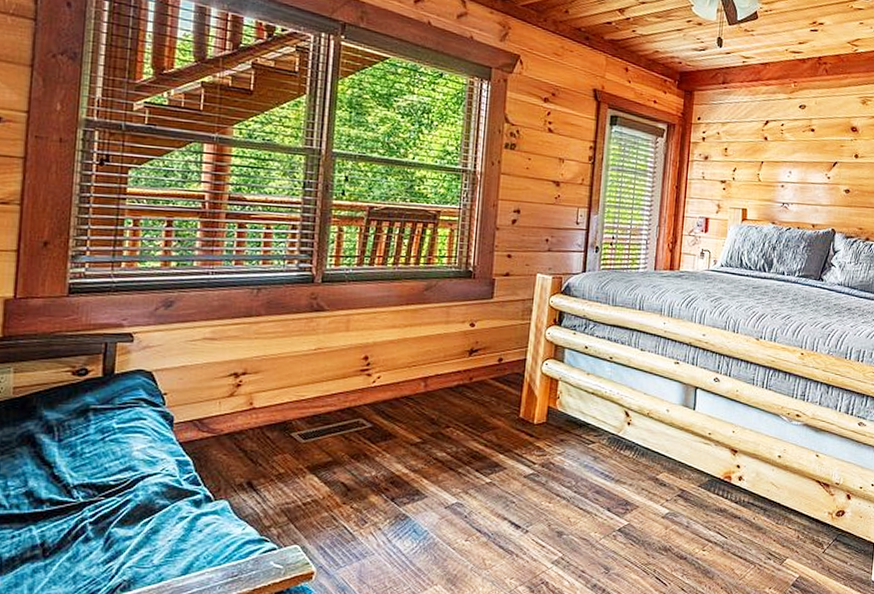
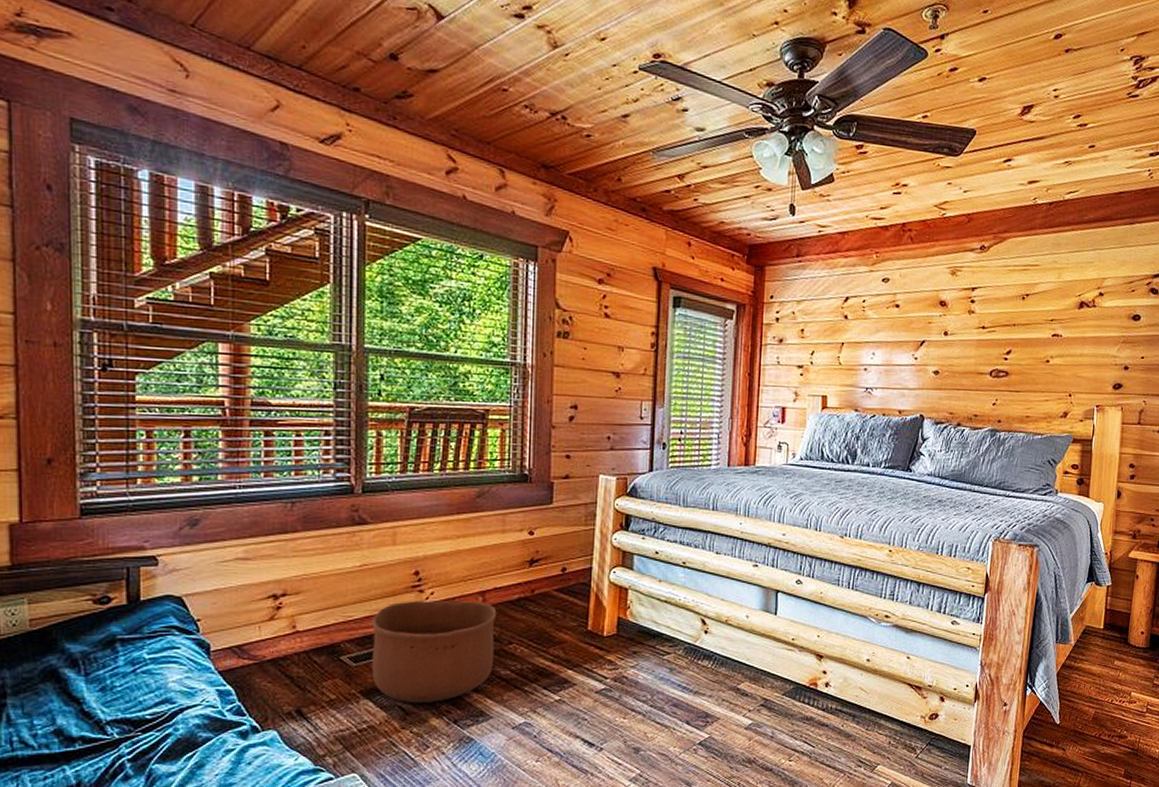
basket: none [318,383,437,480] -> present [371,601,497,703]

